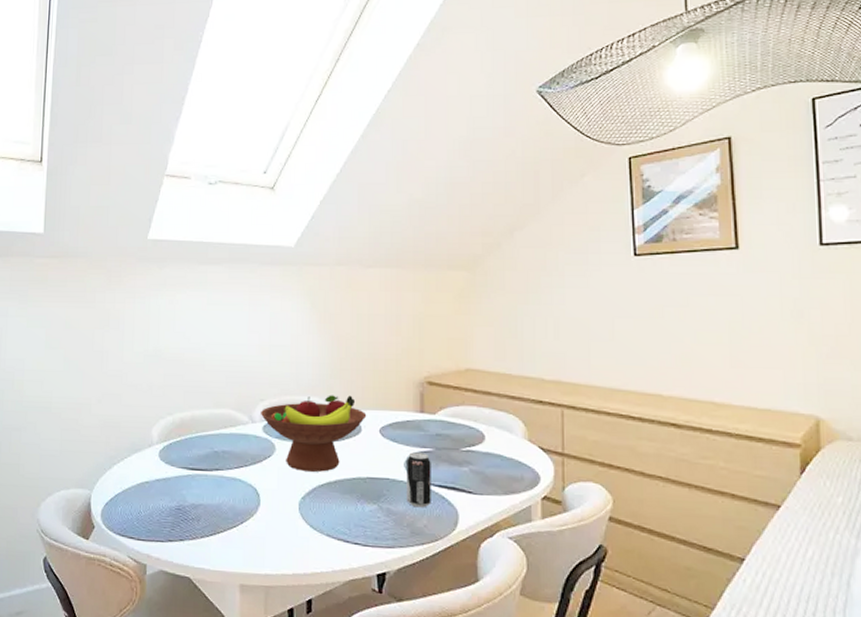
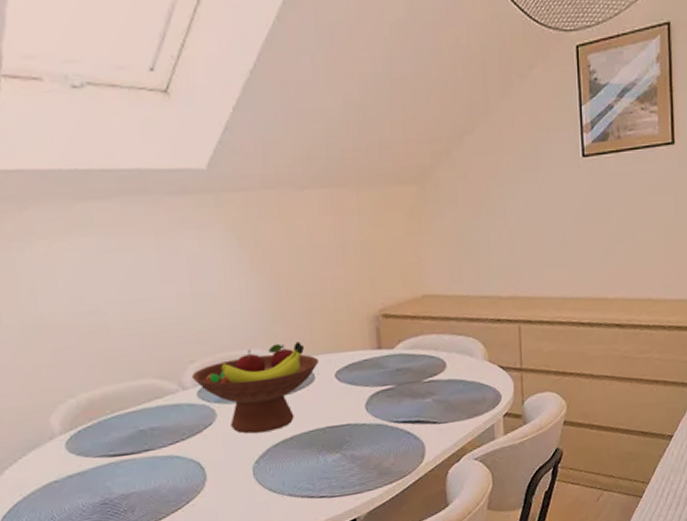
beverage can: present [406,452,431,508] -> none [367,391,397,448]

